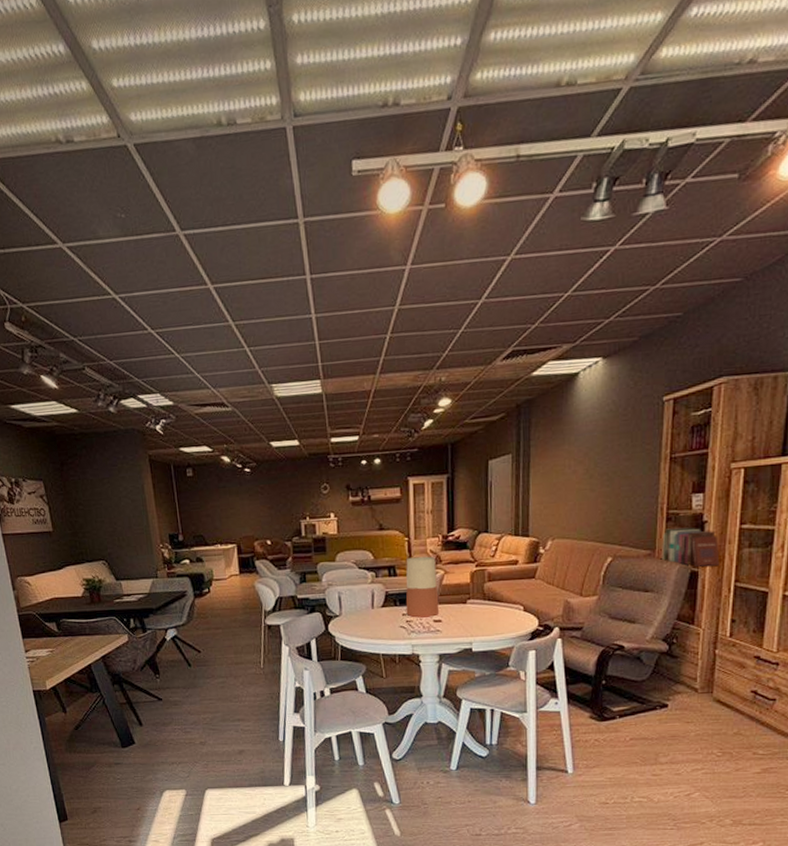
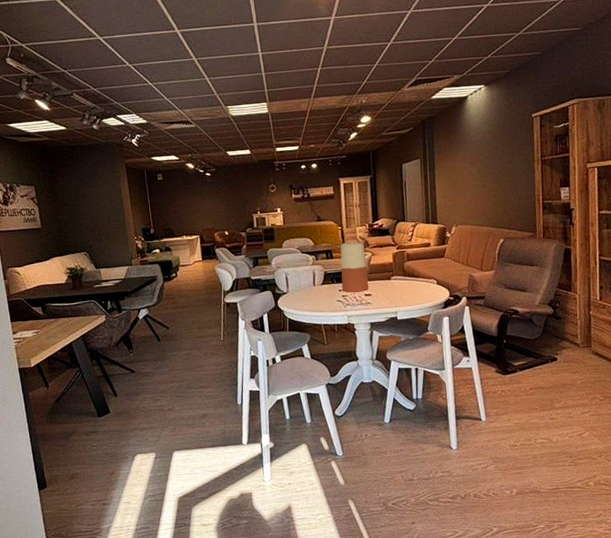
books: present [662,527,720,567] -> none [541,213,587,245]

